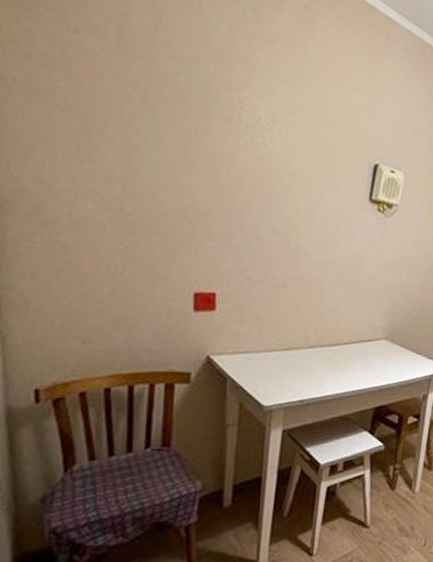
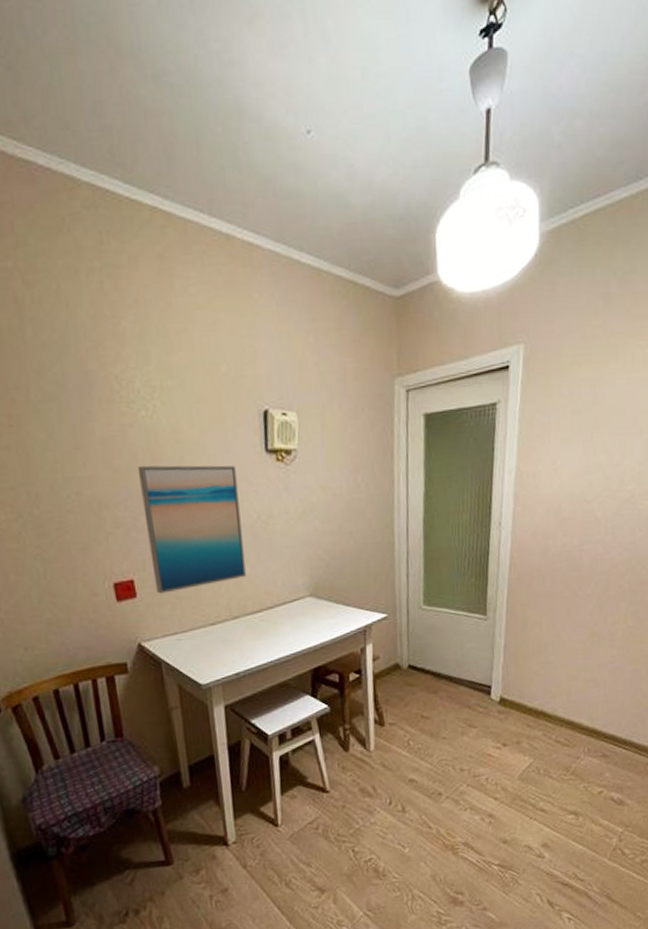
wall art: none [237,187,338,312] -> present [137,465,246,594]

